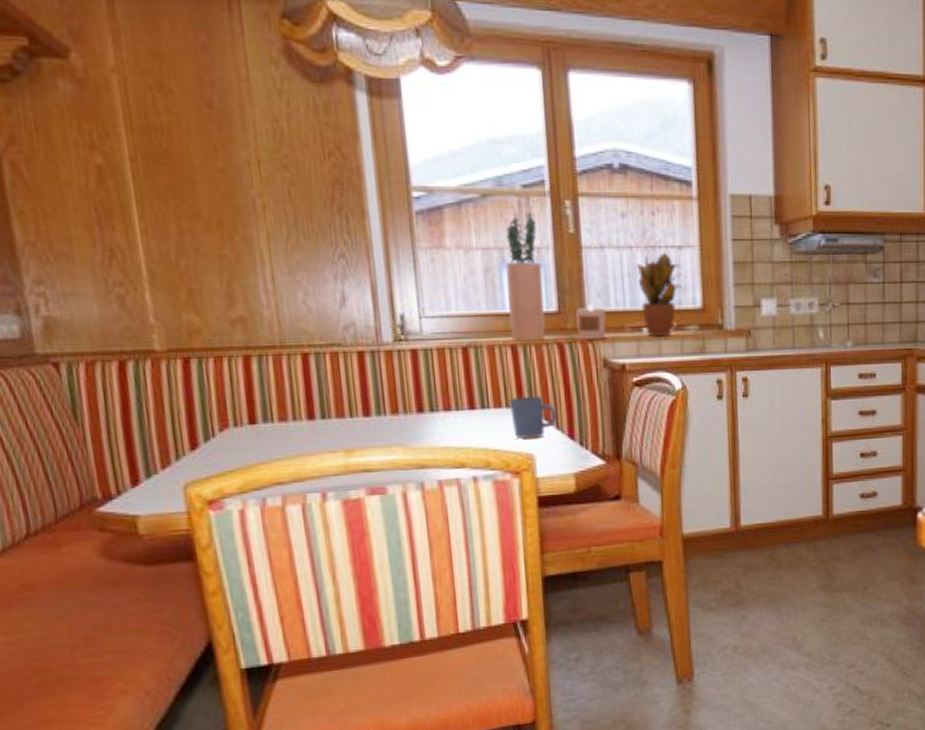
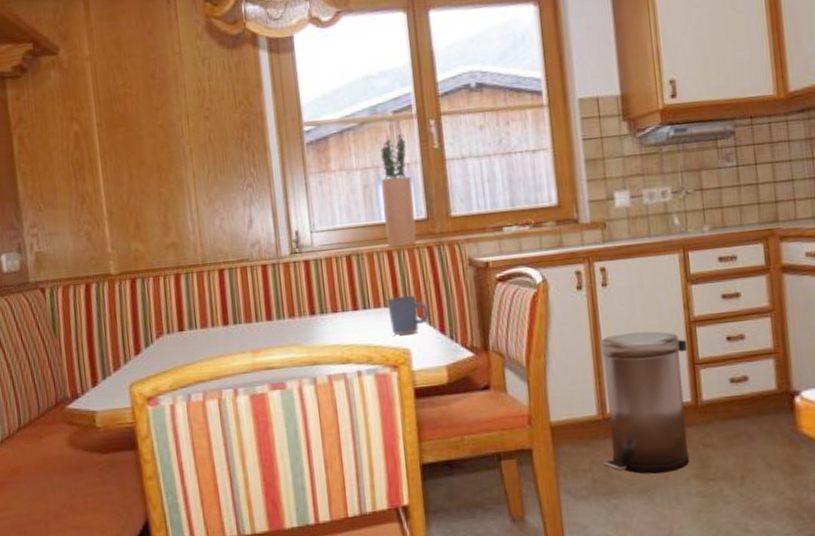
candle: present [576,303,606,340] -> none [443,209,470,242]
potted plant: present [637,252,682,337] -> none [495,156,538,235]
pedal bin: none [733,445,823,586] -> present [600,331,690,474]

